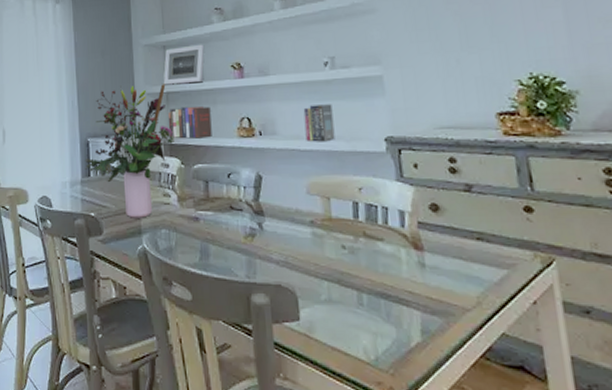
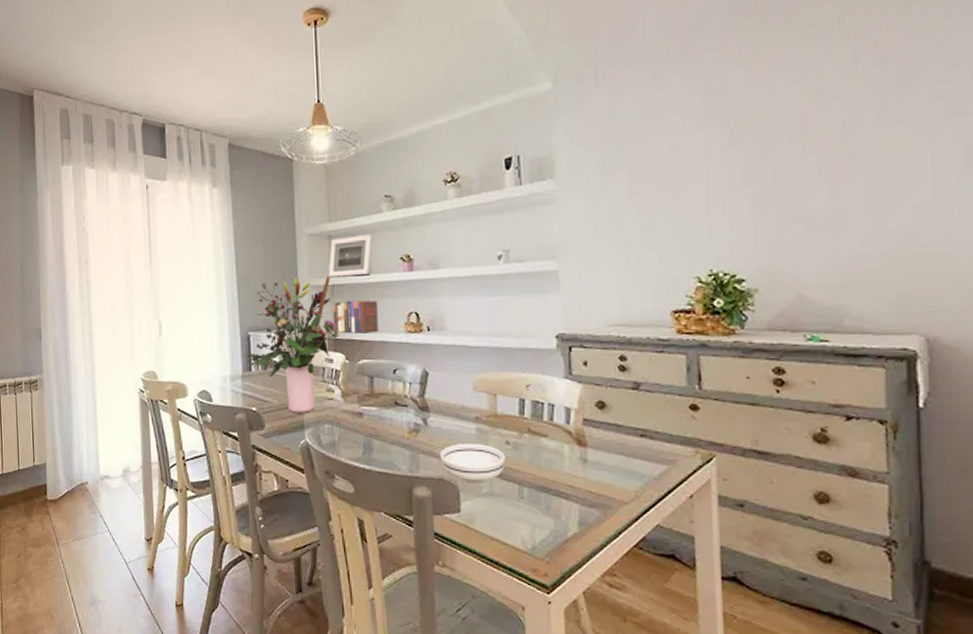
bowl: none [276,248,343,289] -> present [439,444,506,483]
books: present [303,104,335,142] -> none [474,299,505,338]

